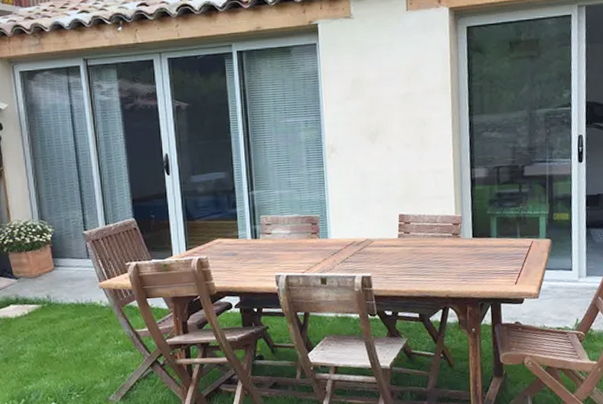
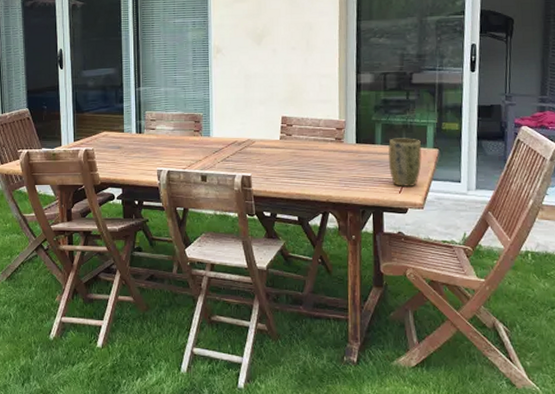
plant pot: none [503,230,535,278] -> present [387,138,422,186]

